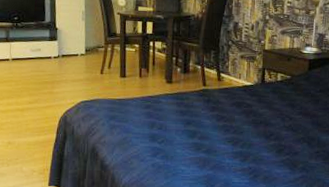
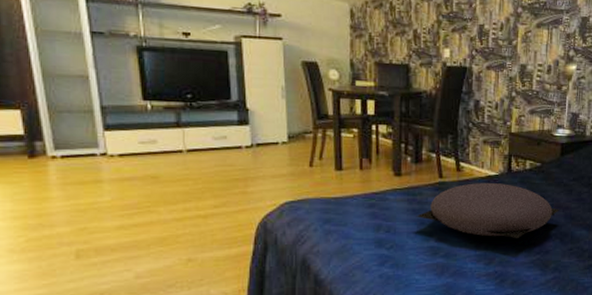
cushion: none [183,91,307,141] -> present [416,183,559,239]

